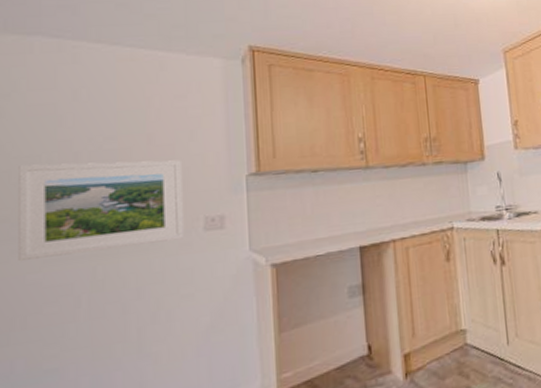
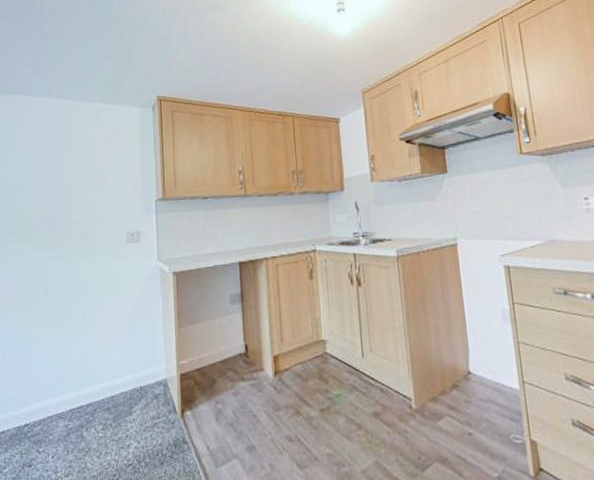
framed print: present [18,160,184,262] -> none [10,187,113,259]

